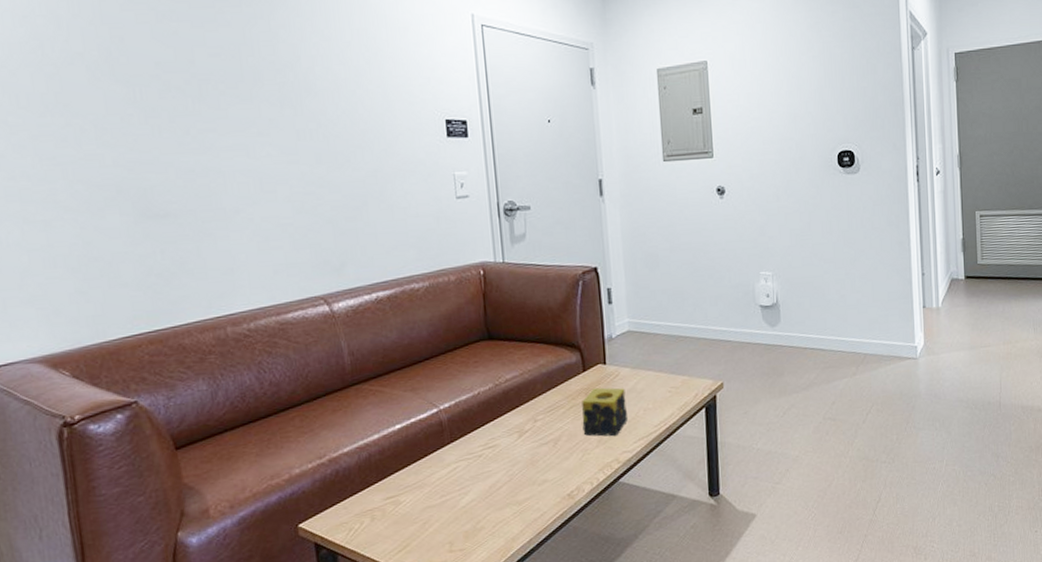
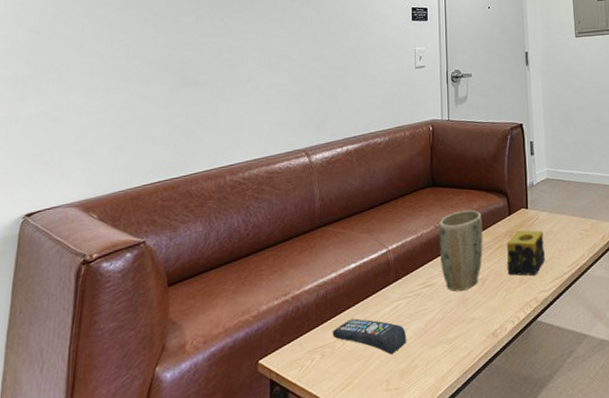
remote control: none [381,481,470,517] -> present [333,318,407,354]
plant pot: none [499,365,554,453] -> present [439,210,483,292]

